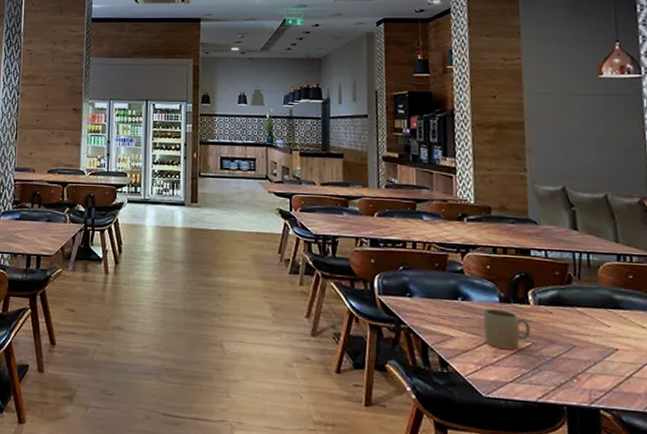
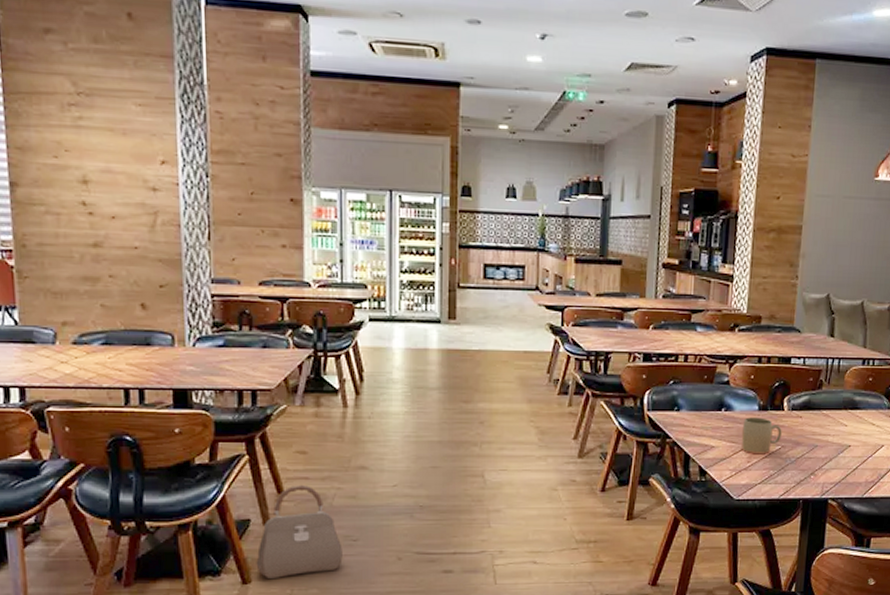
handbag: none [30,338,100,423] -> present [256,484,343,580]

